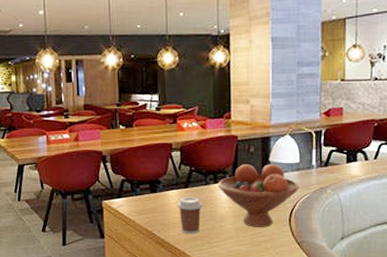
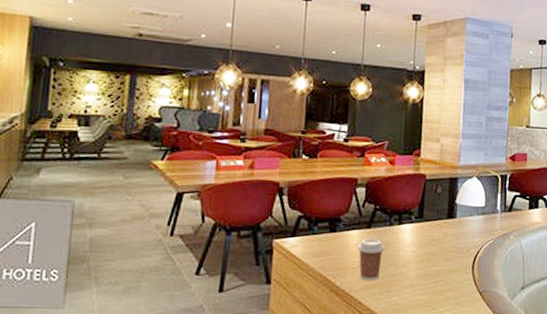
fruit bowl: present [217,164,299,227] -> none [402,205,484,275]

